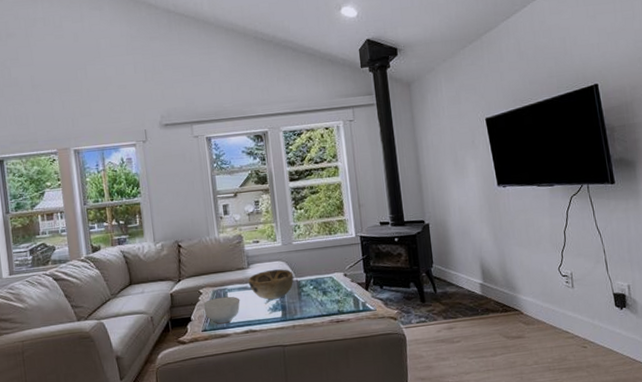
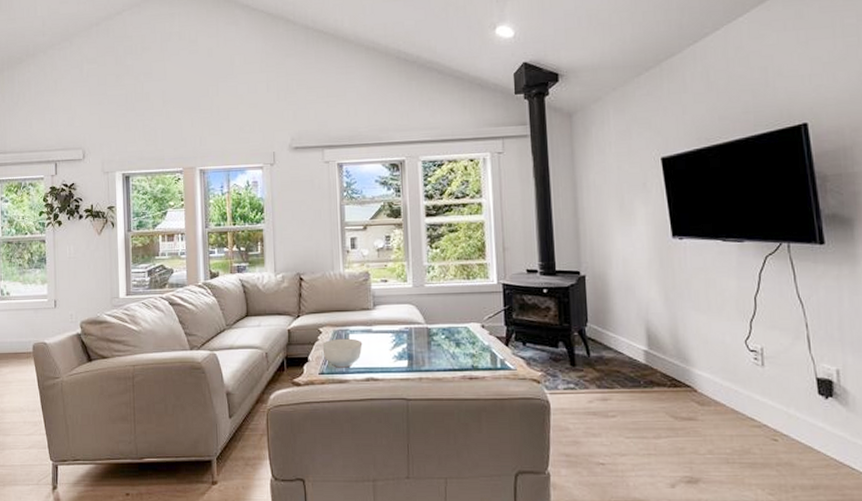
decorative bowl: present [248,269,294,300] -> none [373,312,424,346]

